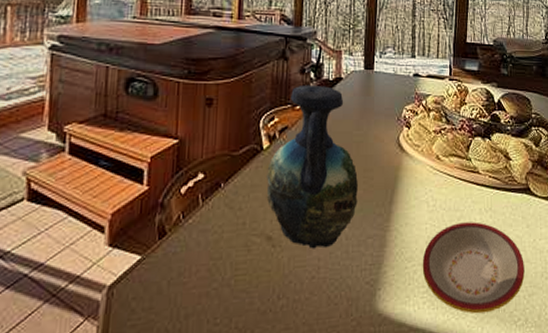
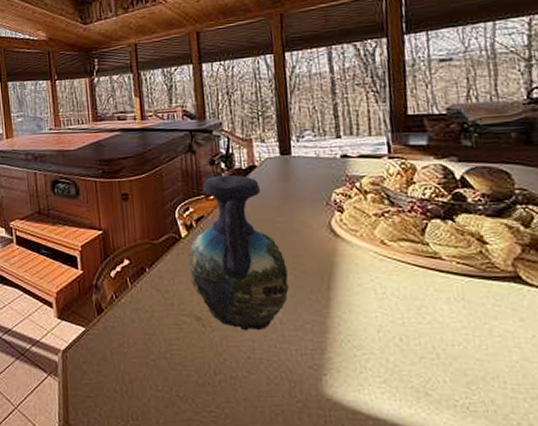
plate: present [422,222,525,314] -> none [375,312,523,412]

